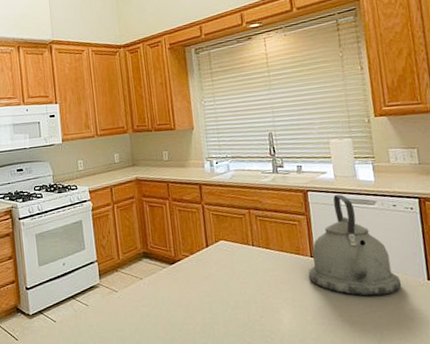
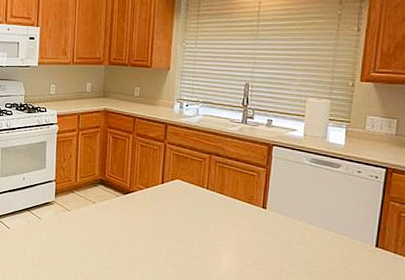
kettle: present [308,194,402,296] -> none [256,153,348,254]

